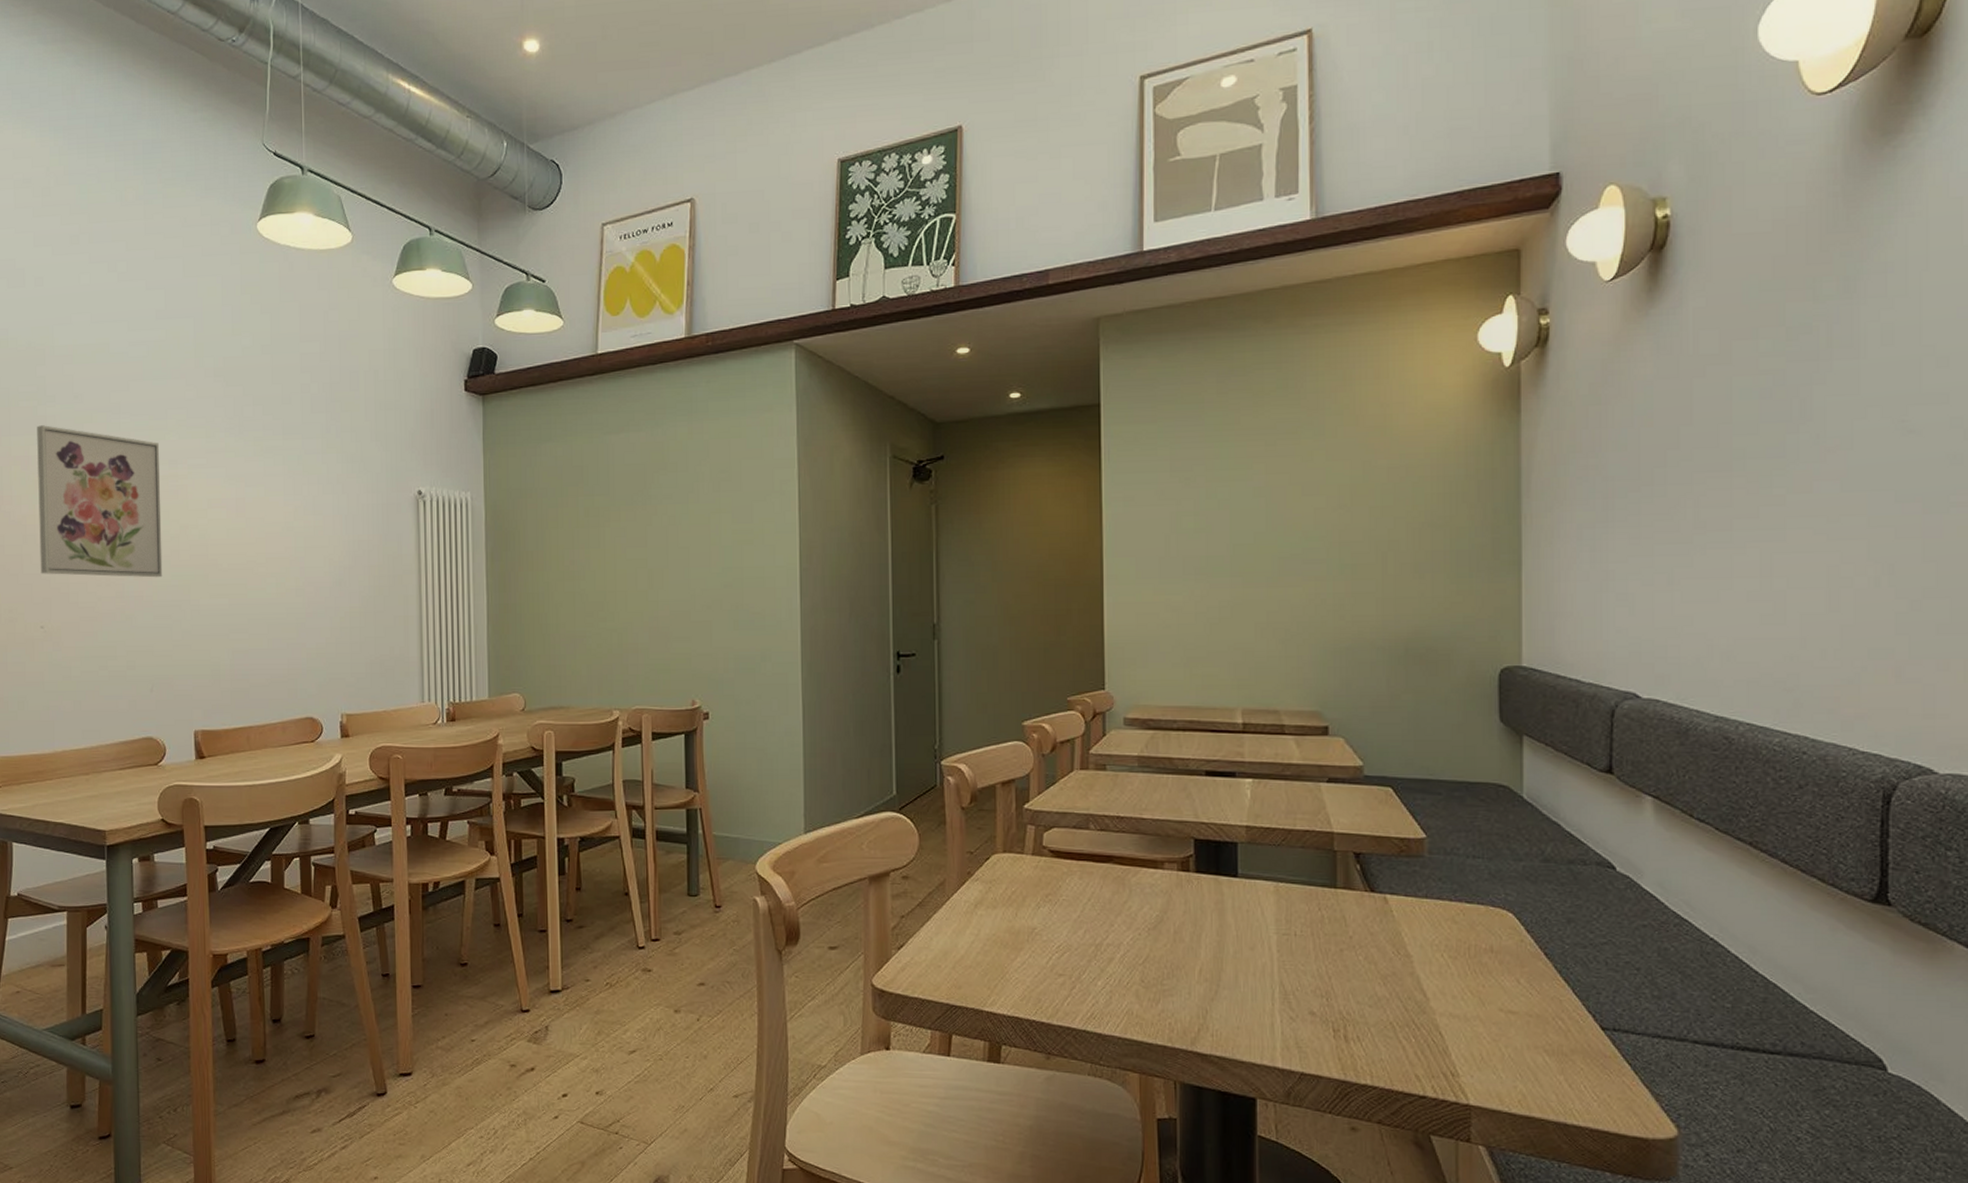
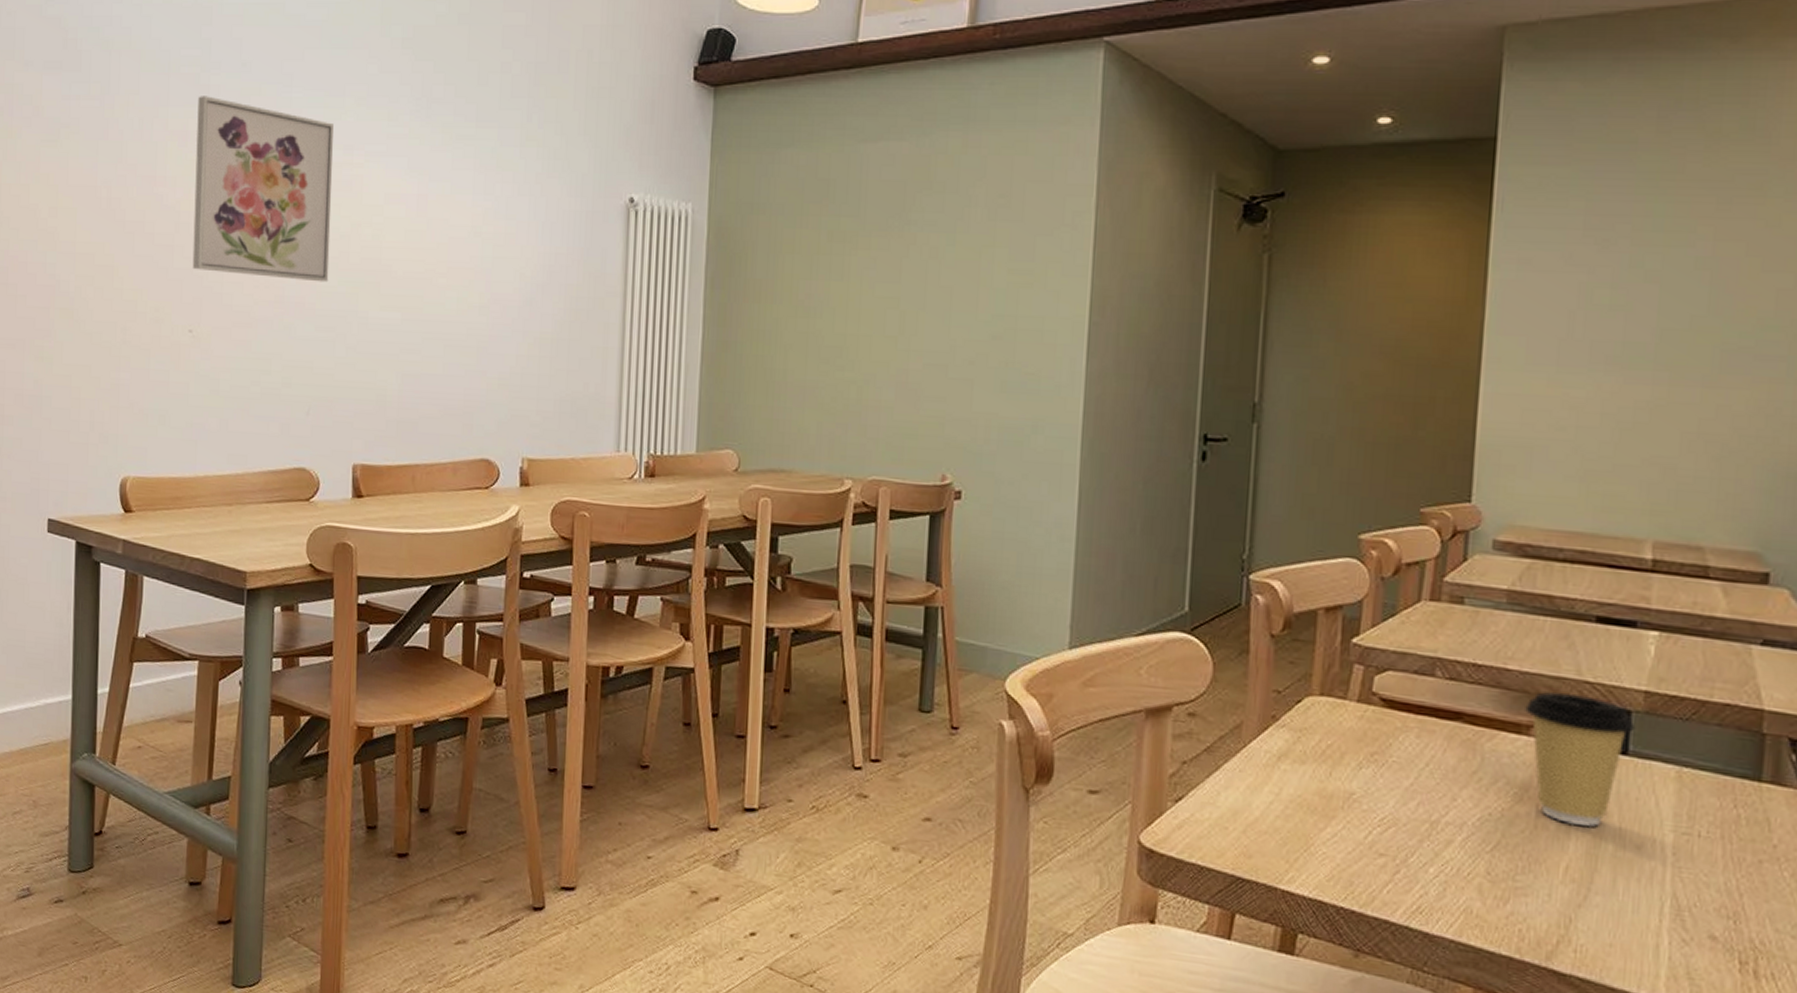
coffee cup: none [1159,834,1242,936] -> present [1525,692,1636,827]

